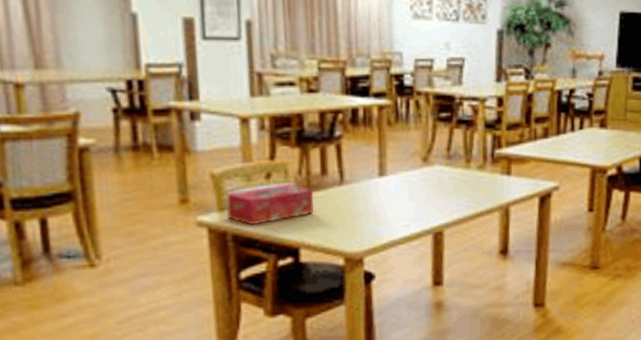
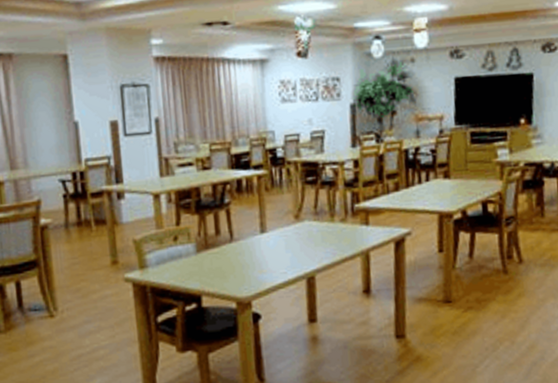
tissue box: present [226,183,314,226] -> none [145,243,211,279]

